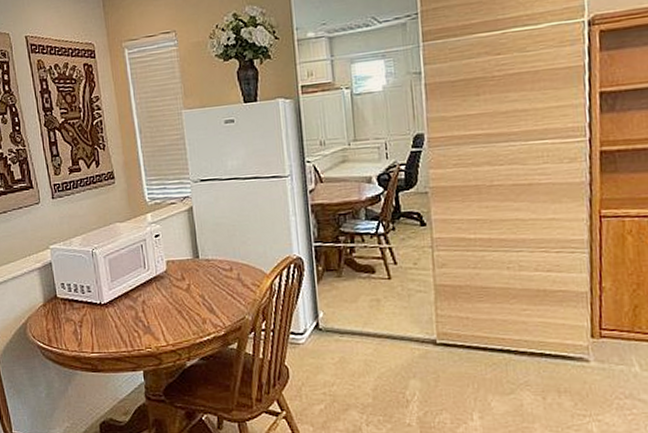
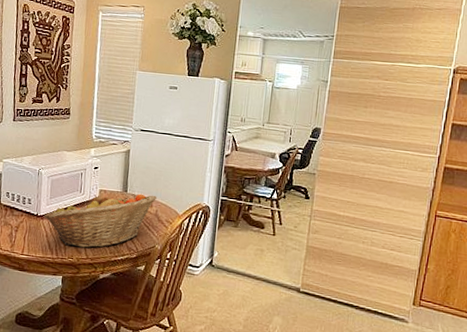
fruit basket: none [108,256,235,334] -> present [43,193,157,248]

